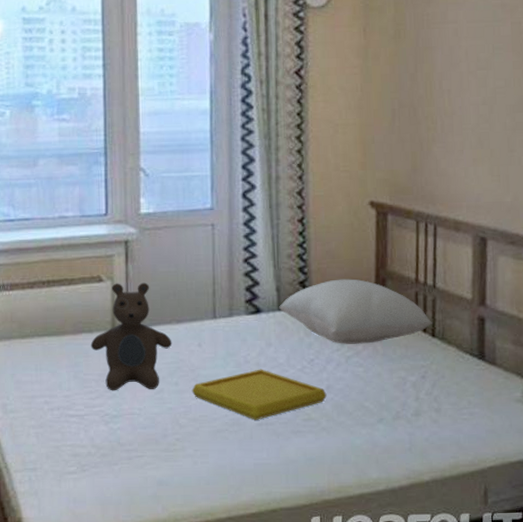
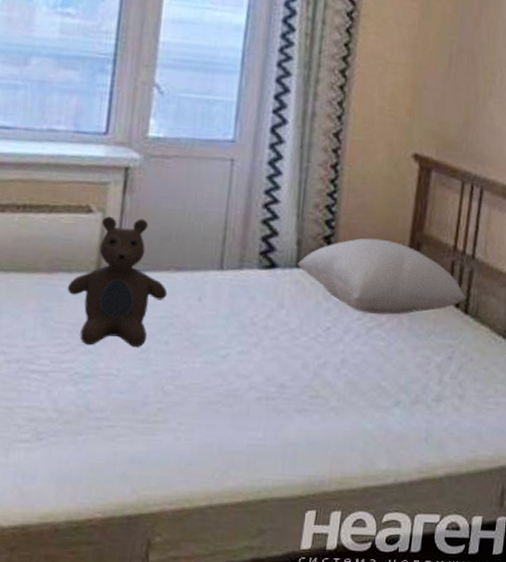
serving tray: present [191,369,327,420] -> none [183,333,340,393]

